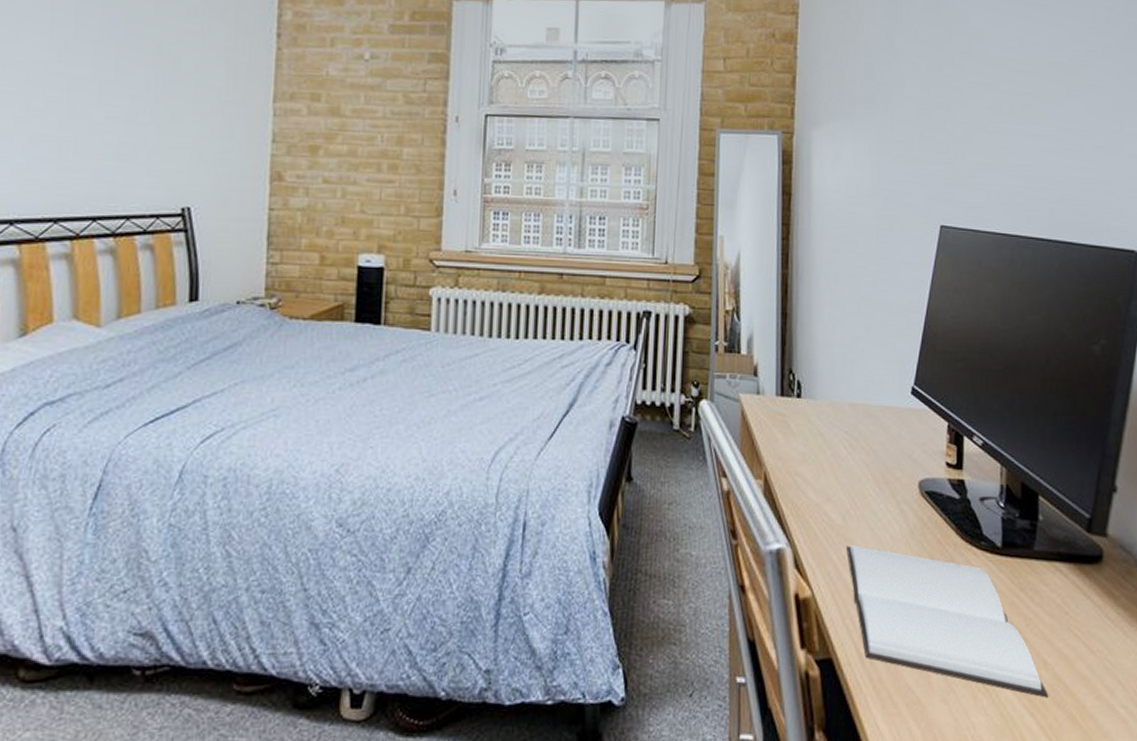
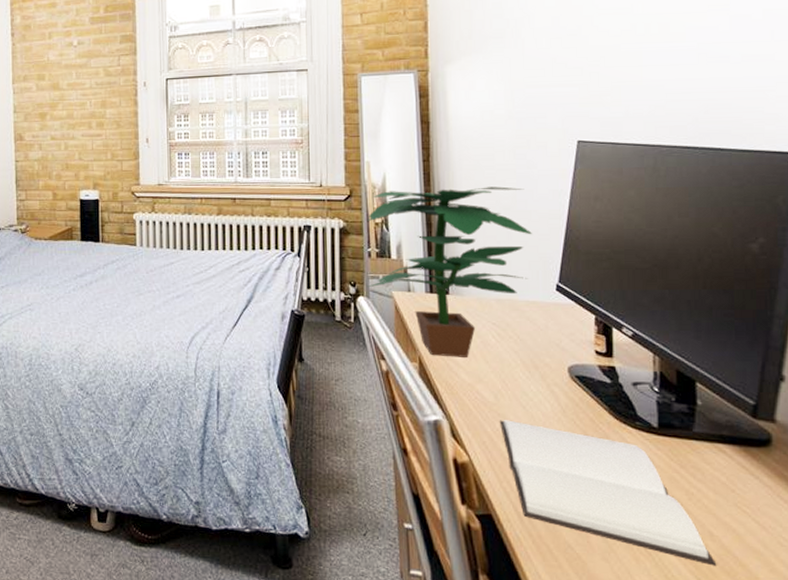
potted plant: none [711,273,890,473] -> present [367,186,532,357]

